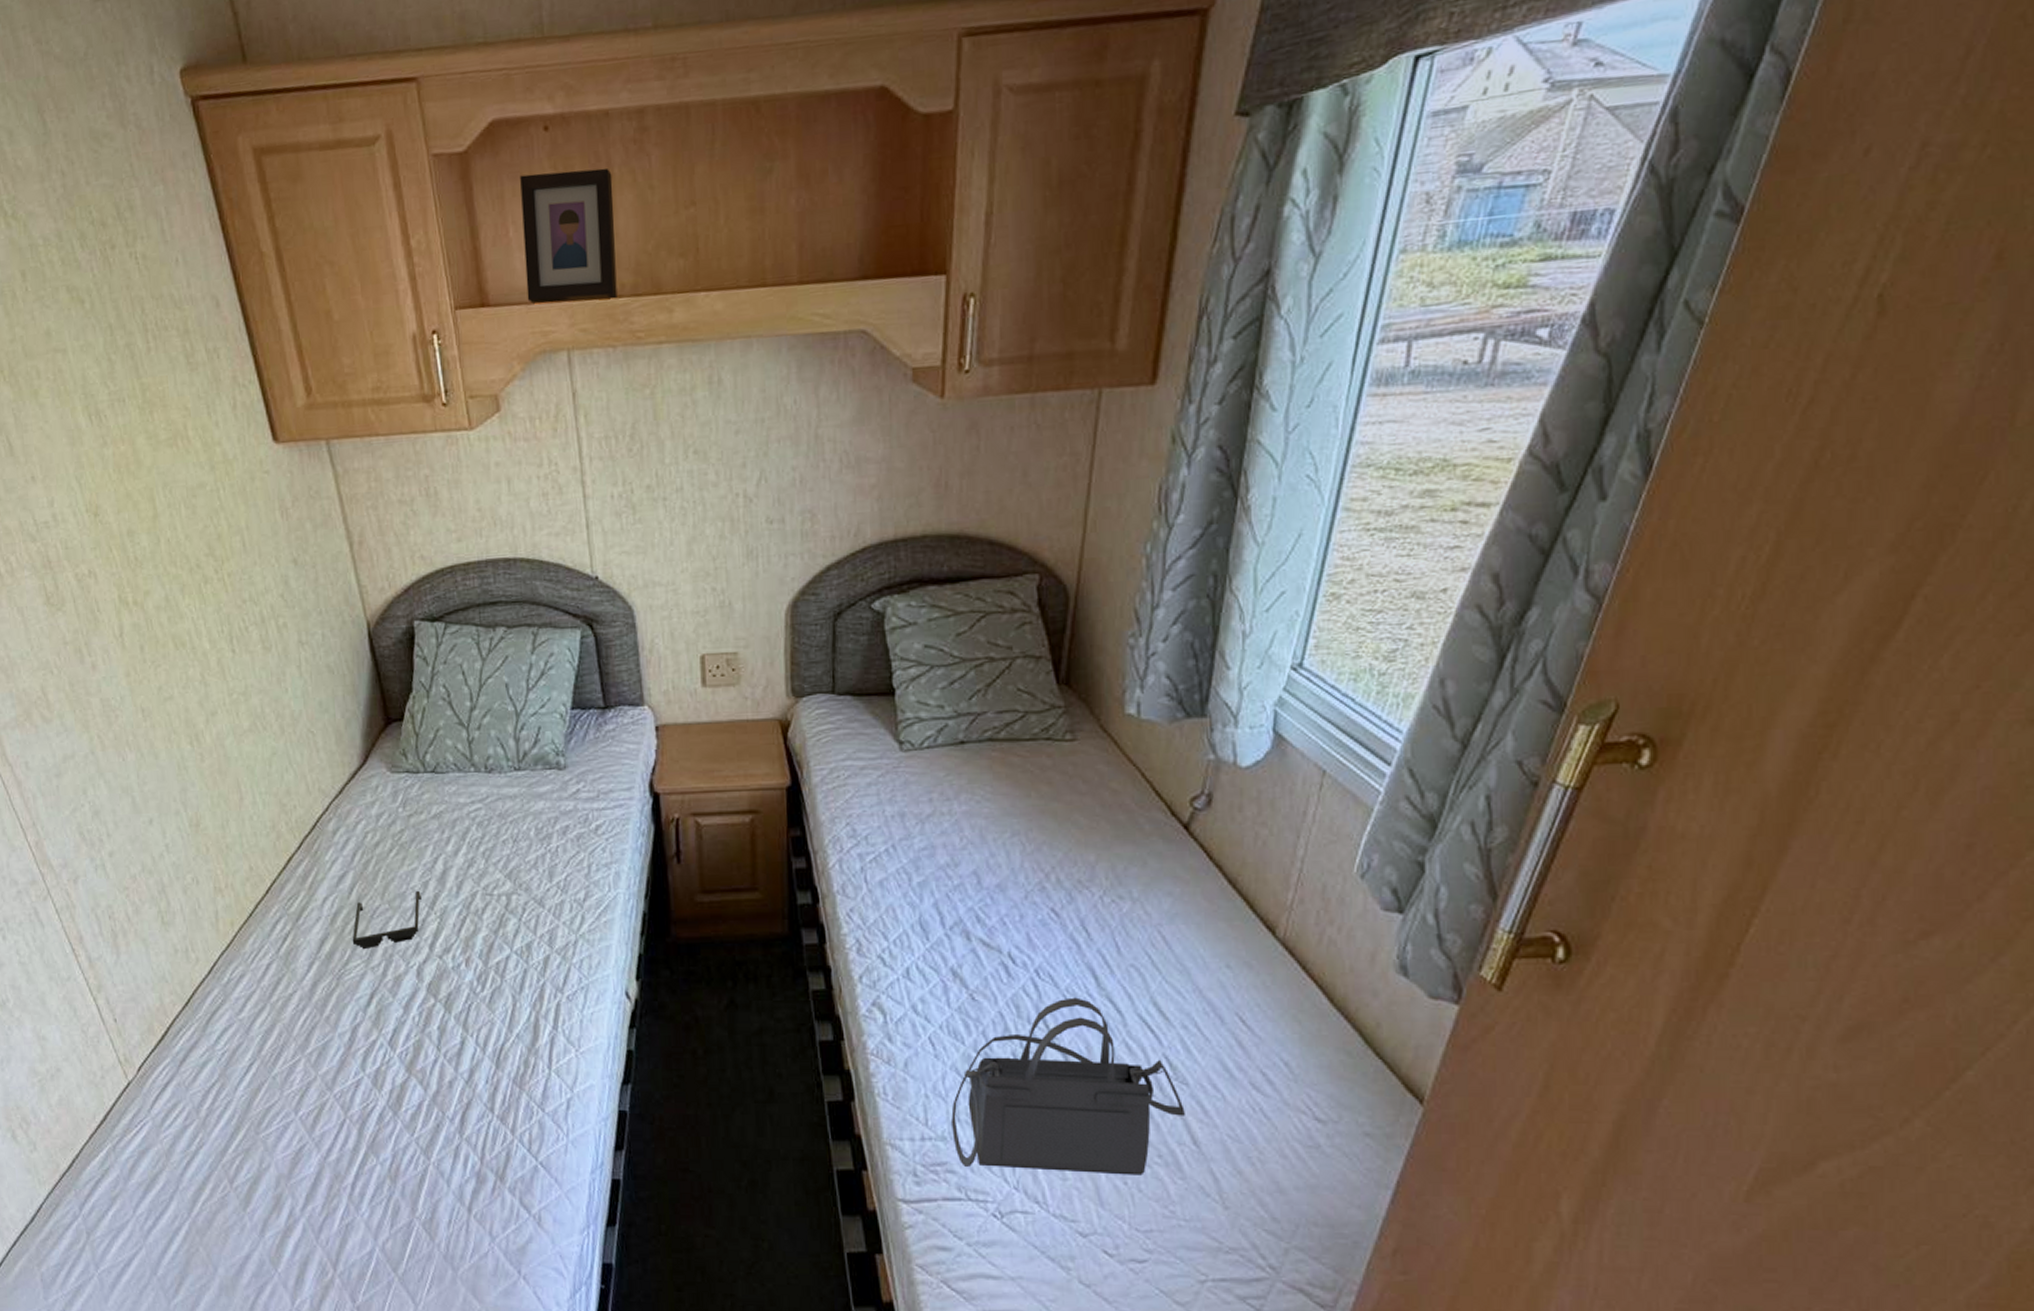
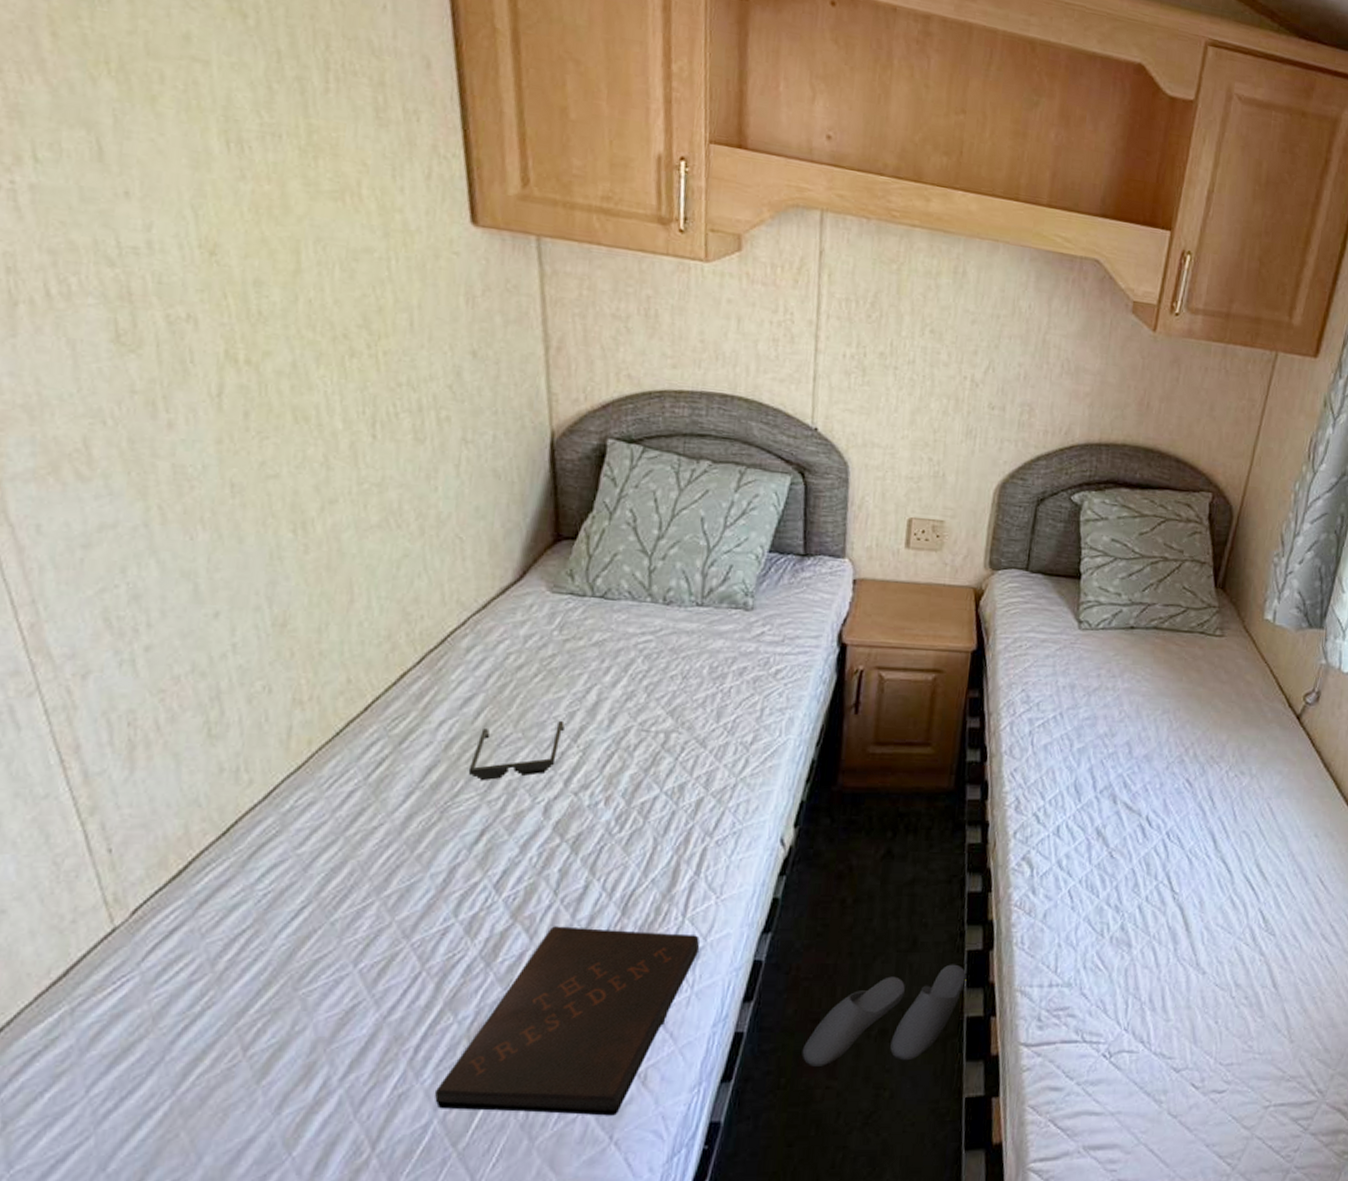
book: none [372,1079,569,1253] -> present [434,926,700,1116]
picture frame: present [520,168,617,304] -> none [788,38,891,176]
slippers: none [677,1115,829,1216] -> present [802,964,966,1068]
handbag: present [951,997,1185,1176] -> none [1077,858,1270,1015]

